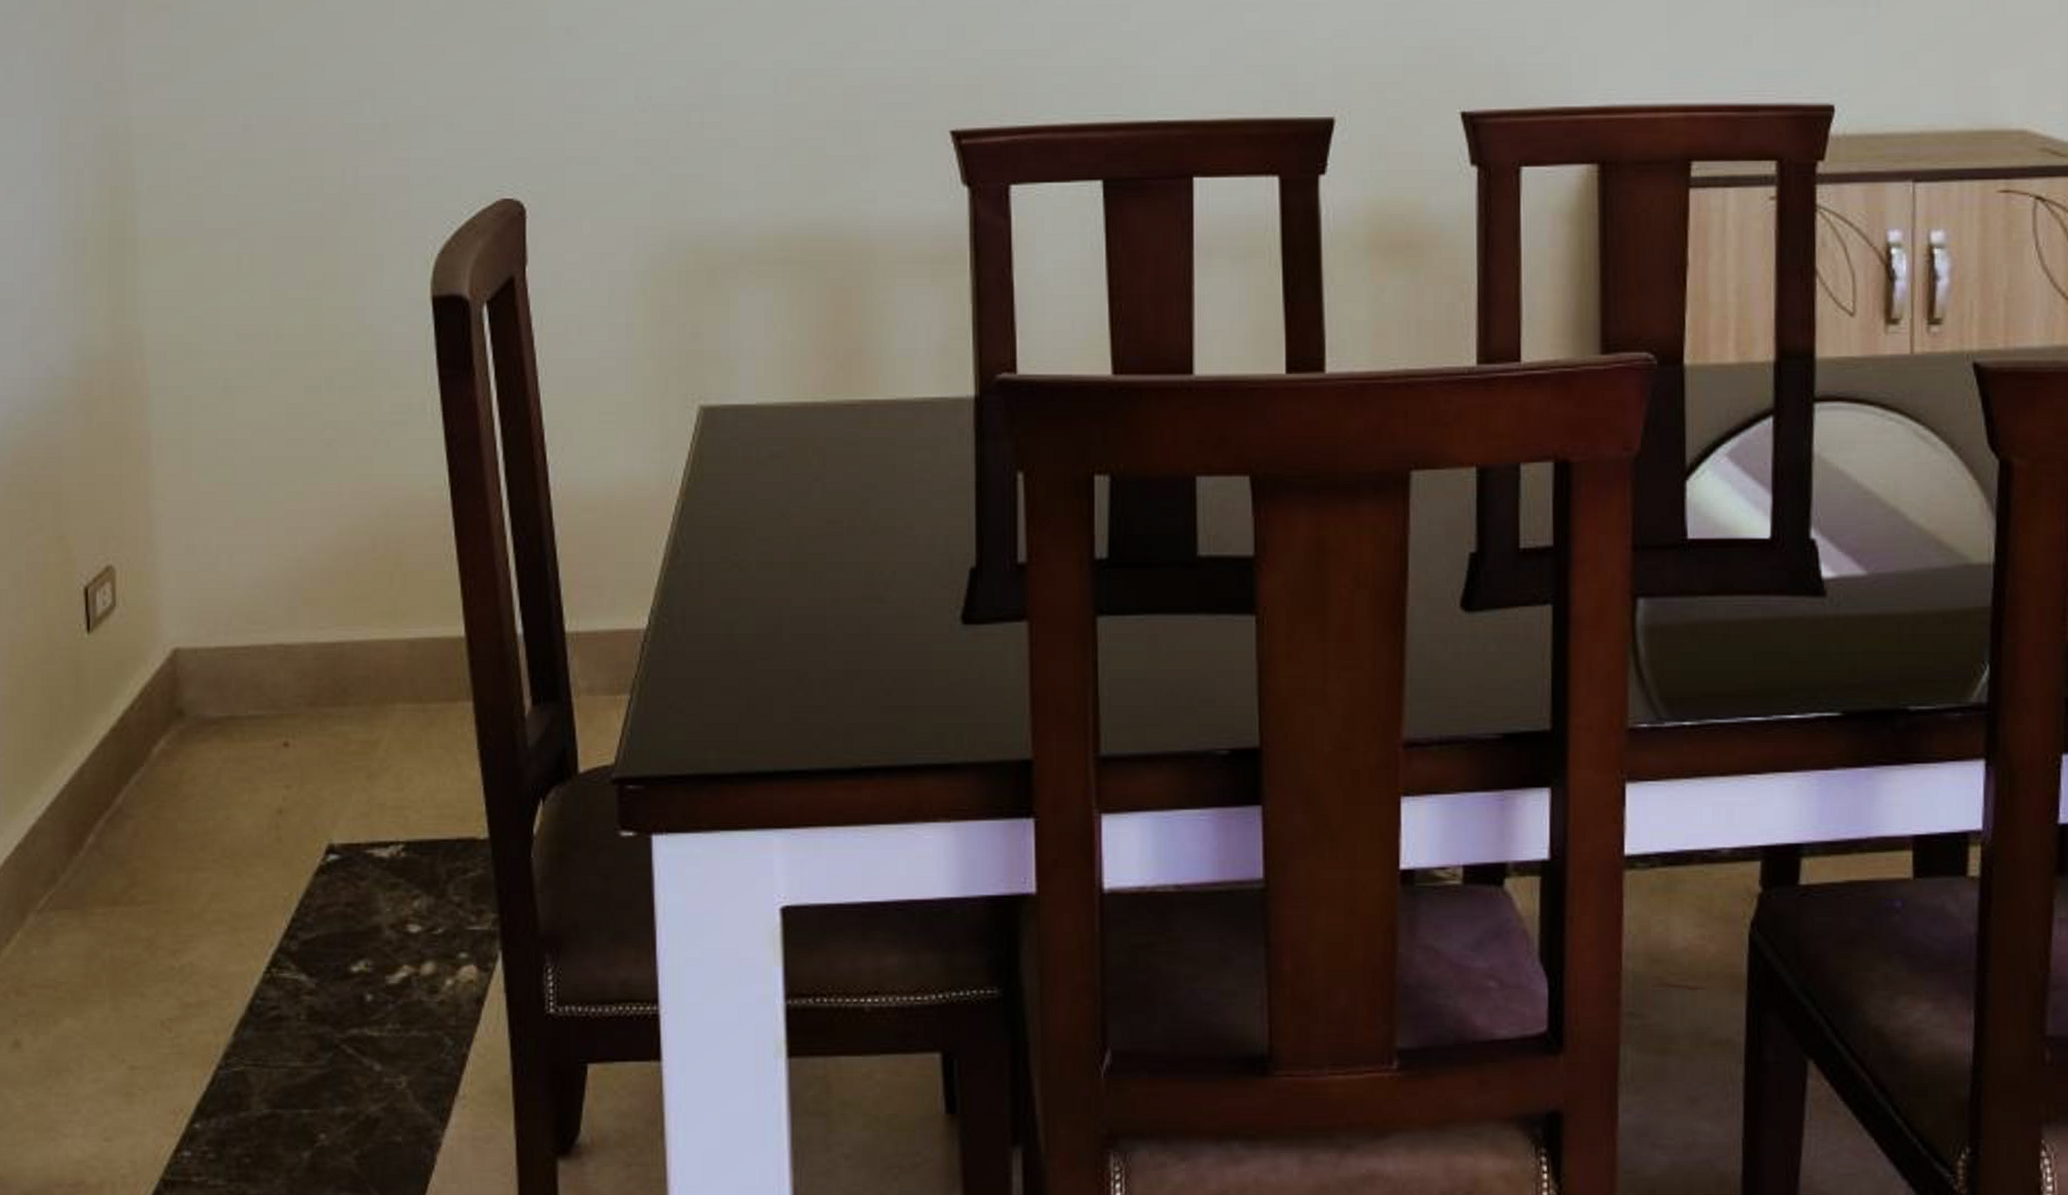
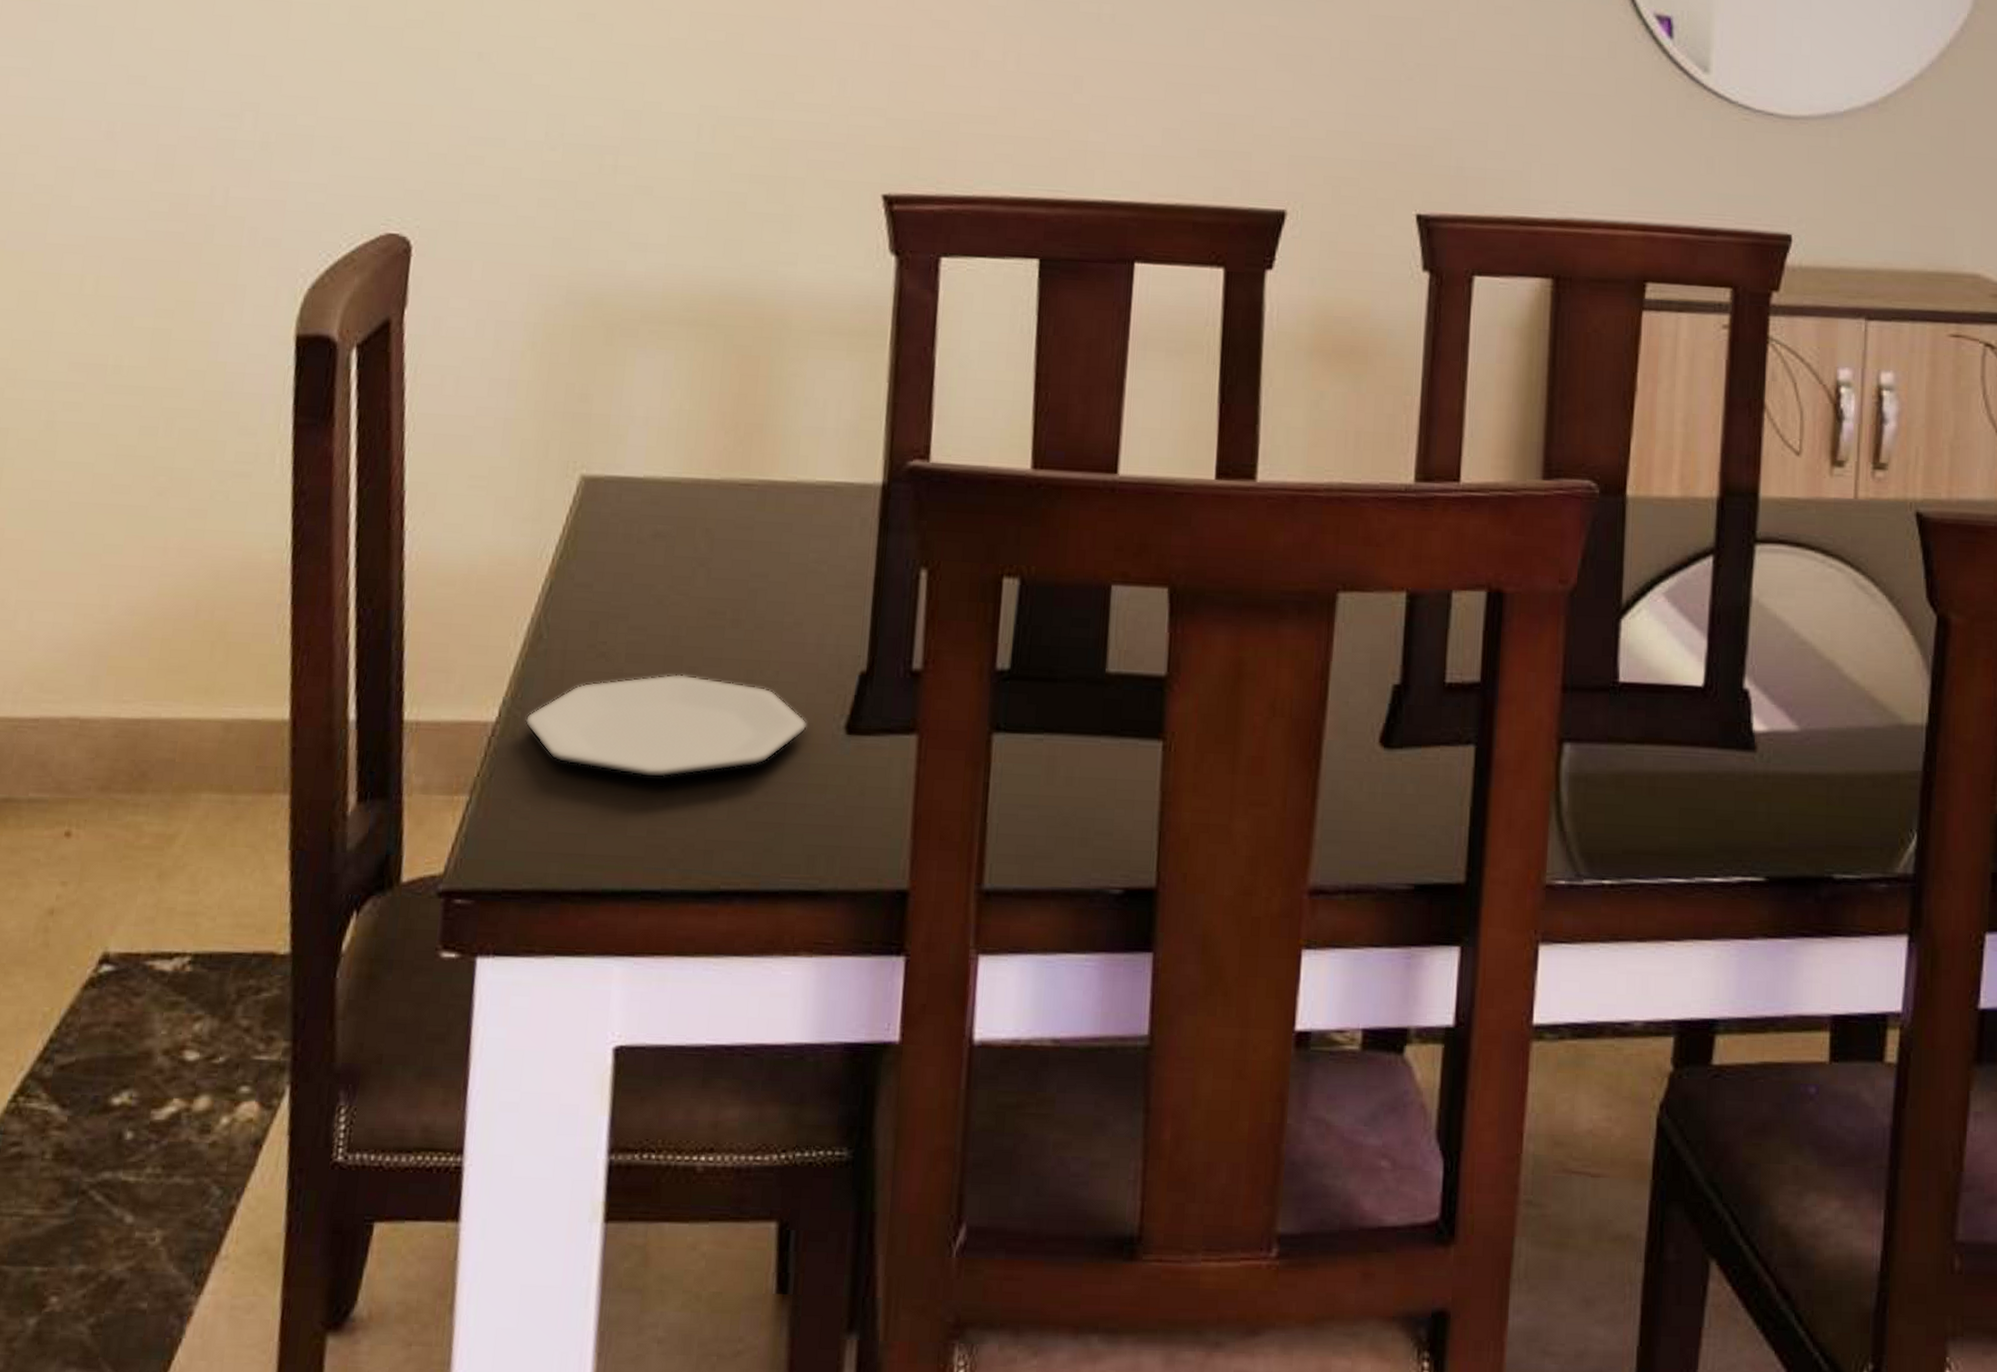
plate: none [672,579,926,671] -> present [525,674,807,778]

